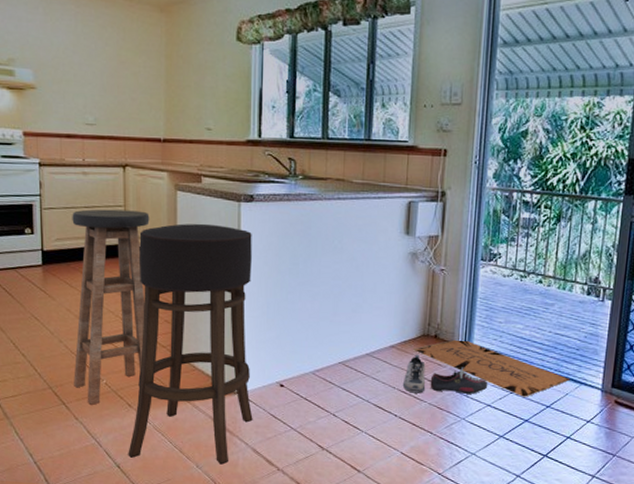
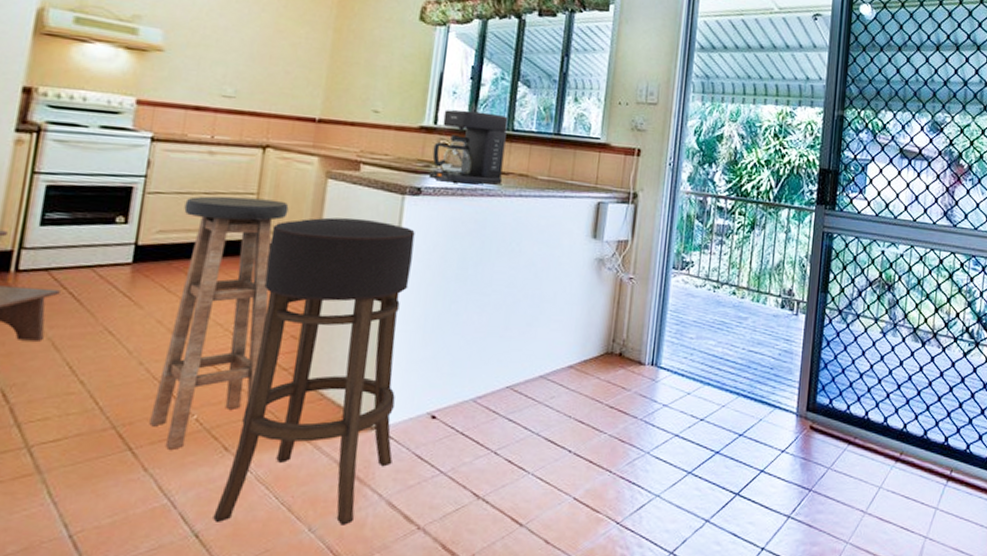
coffee maker: none [258,122,323,190] -> present [428,110,508,185]
shoe: present [403,354,426,394] -> none [581,375,608,423]
doormat: present [413,338,569,397] -> none [594,356,763,425]
shoe: present [430,367,488,394] -> none [611,390,677,422]

